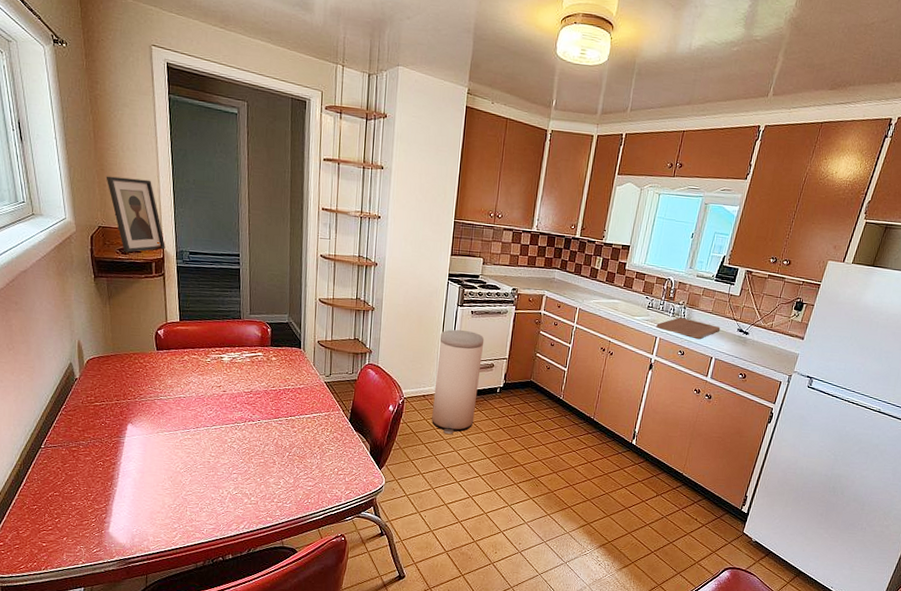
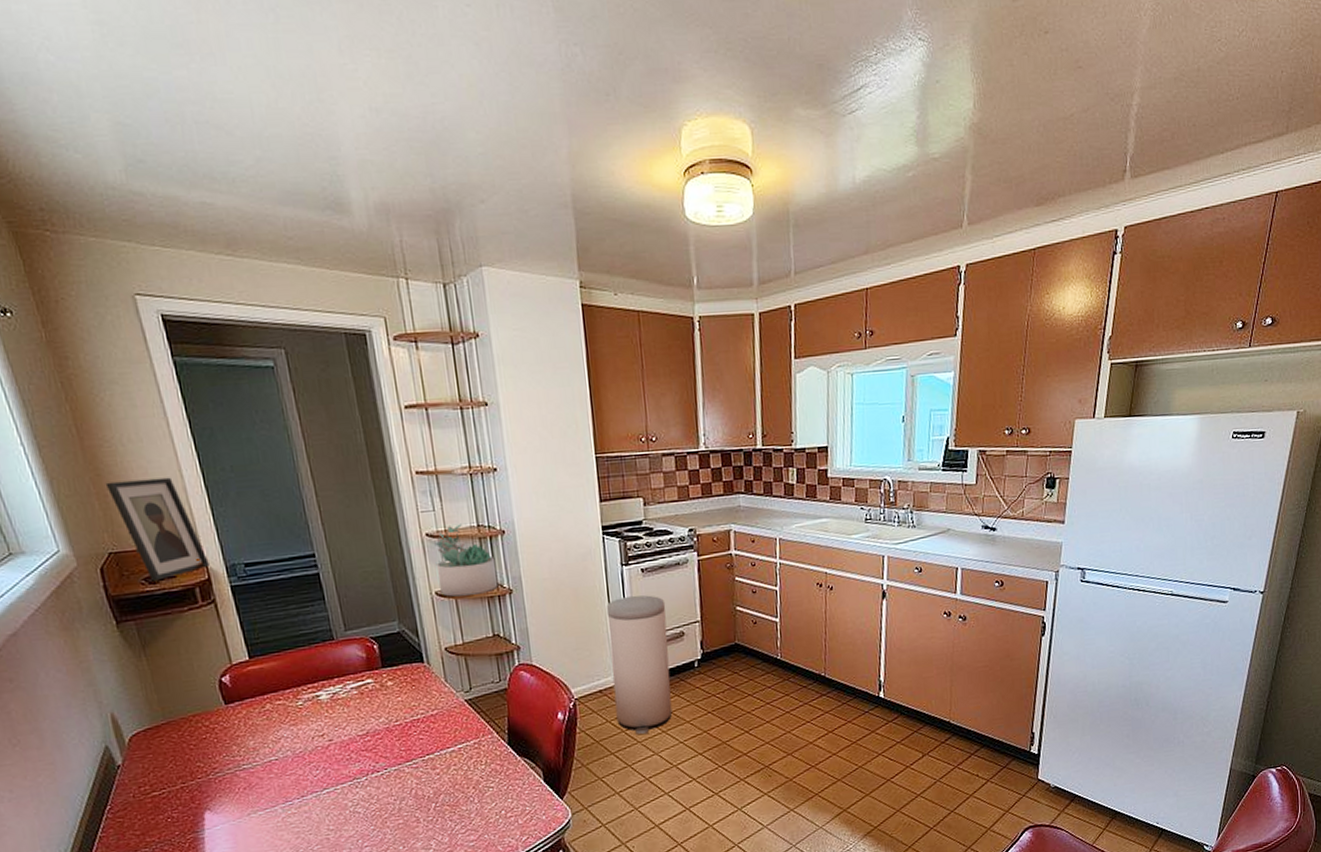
succulent plant: none [323,252,367,307] -> present [434,523,499,597]
cutting board: present [656,317,721,340] -> none [881,524,961,549]

